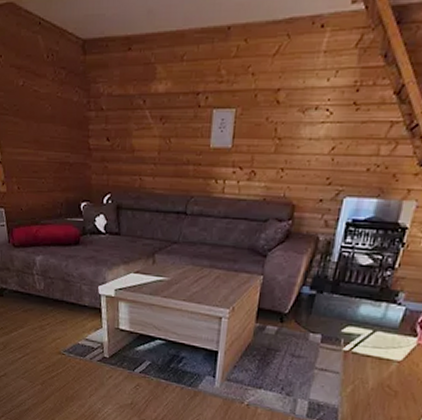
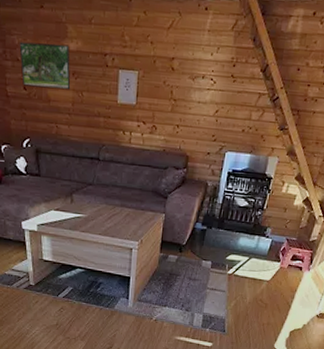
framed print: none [104,87,158,137] -> present [19,41,71,90]

